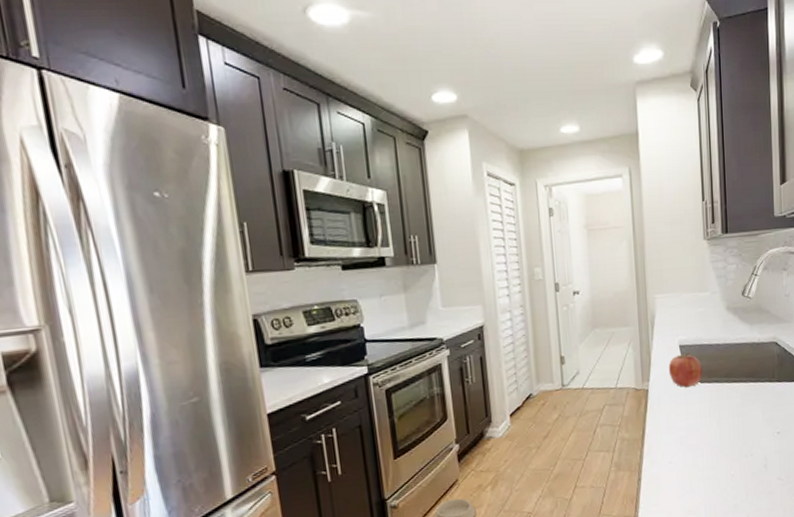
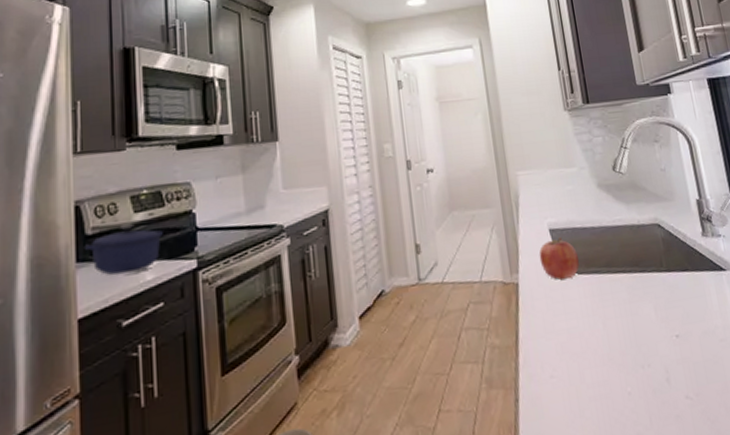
cooking pot: none [266,335,335,379] -> present [85,223,163,276]

